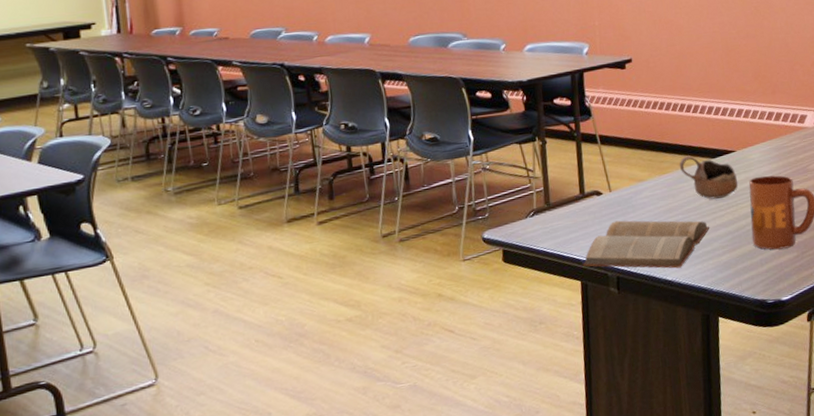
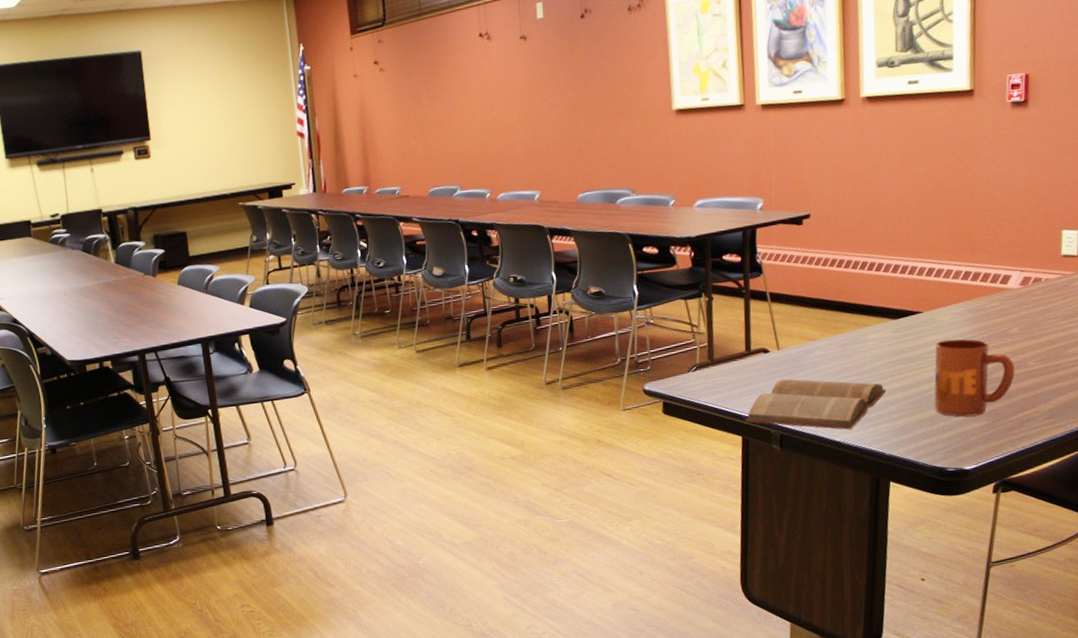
cup: present [679,155,739,199] -> none [856,315,923,362]

